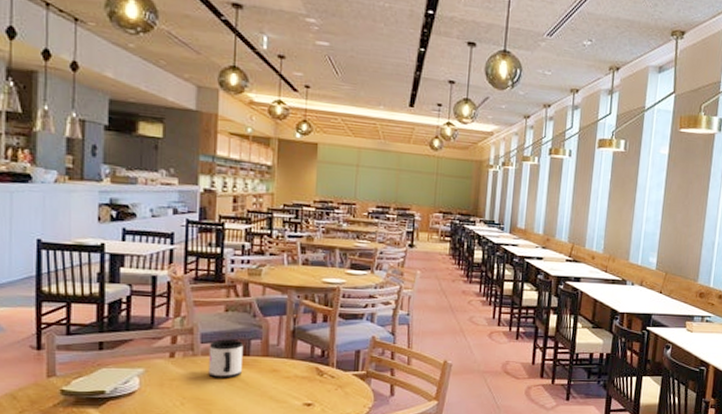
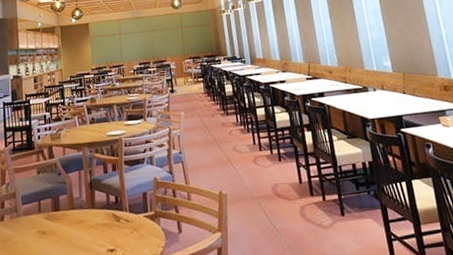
mug: present [208,339,244,378] -> none [28,197,55,235]

